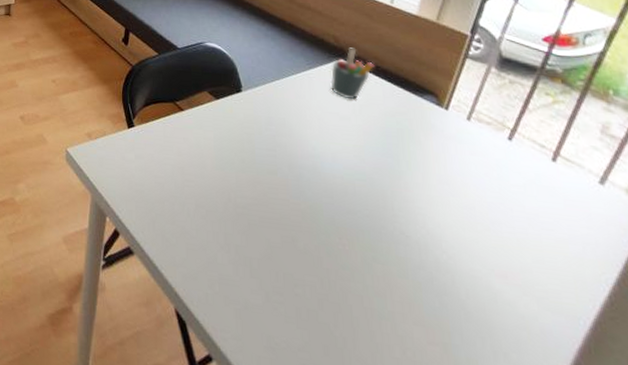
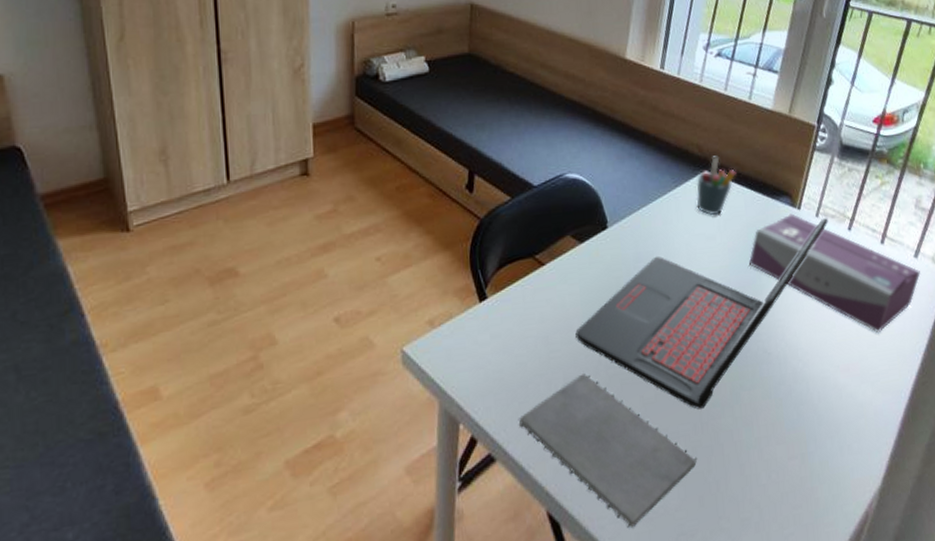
notepad: none [155,205,324,351] -> present [519,373,698,529]
laptop: none [208,122,483,267] -> present [575,217,828,409]
tissue box: none [385,112,608,251] -> present [748,213,920,334]

